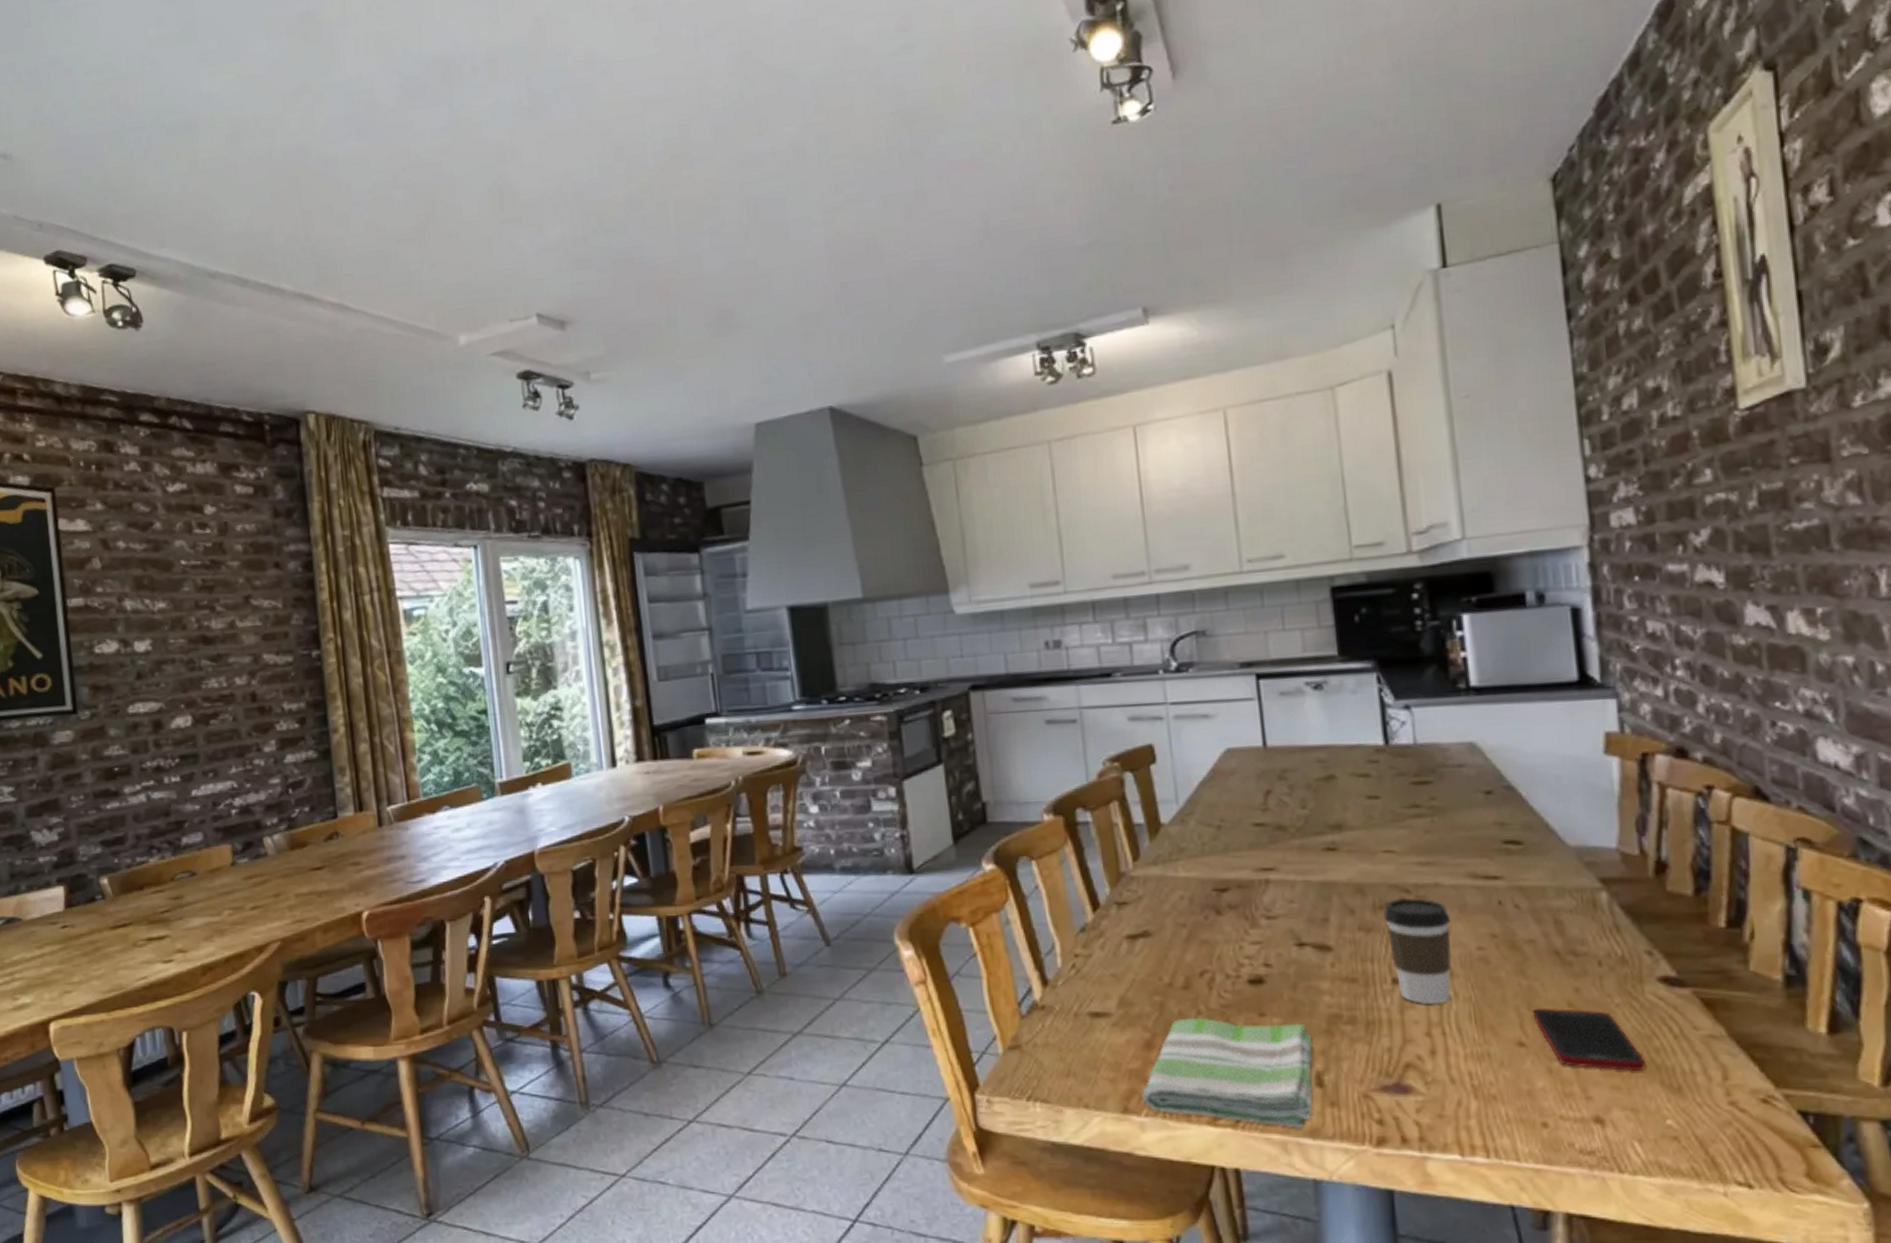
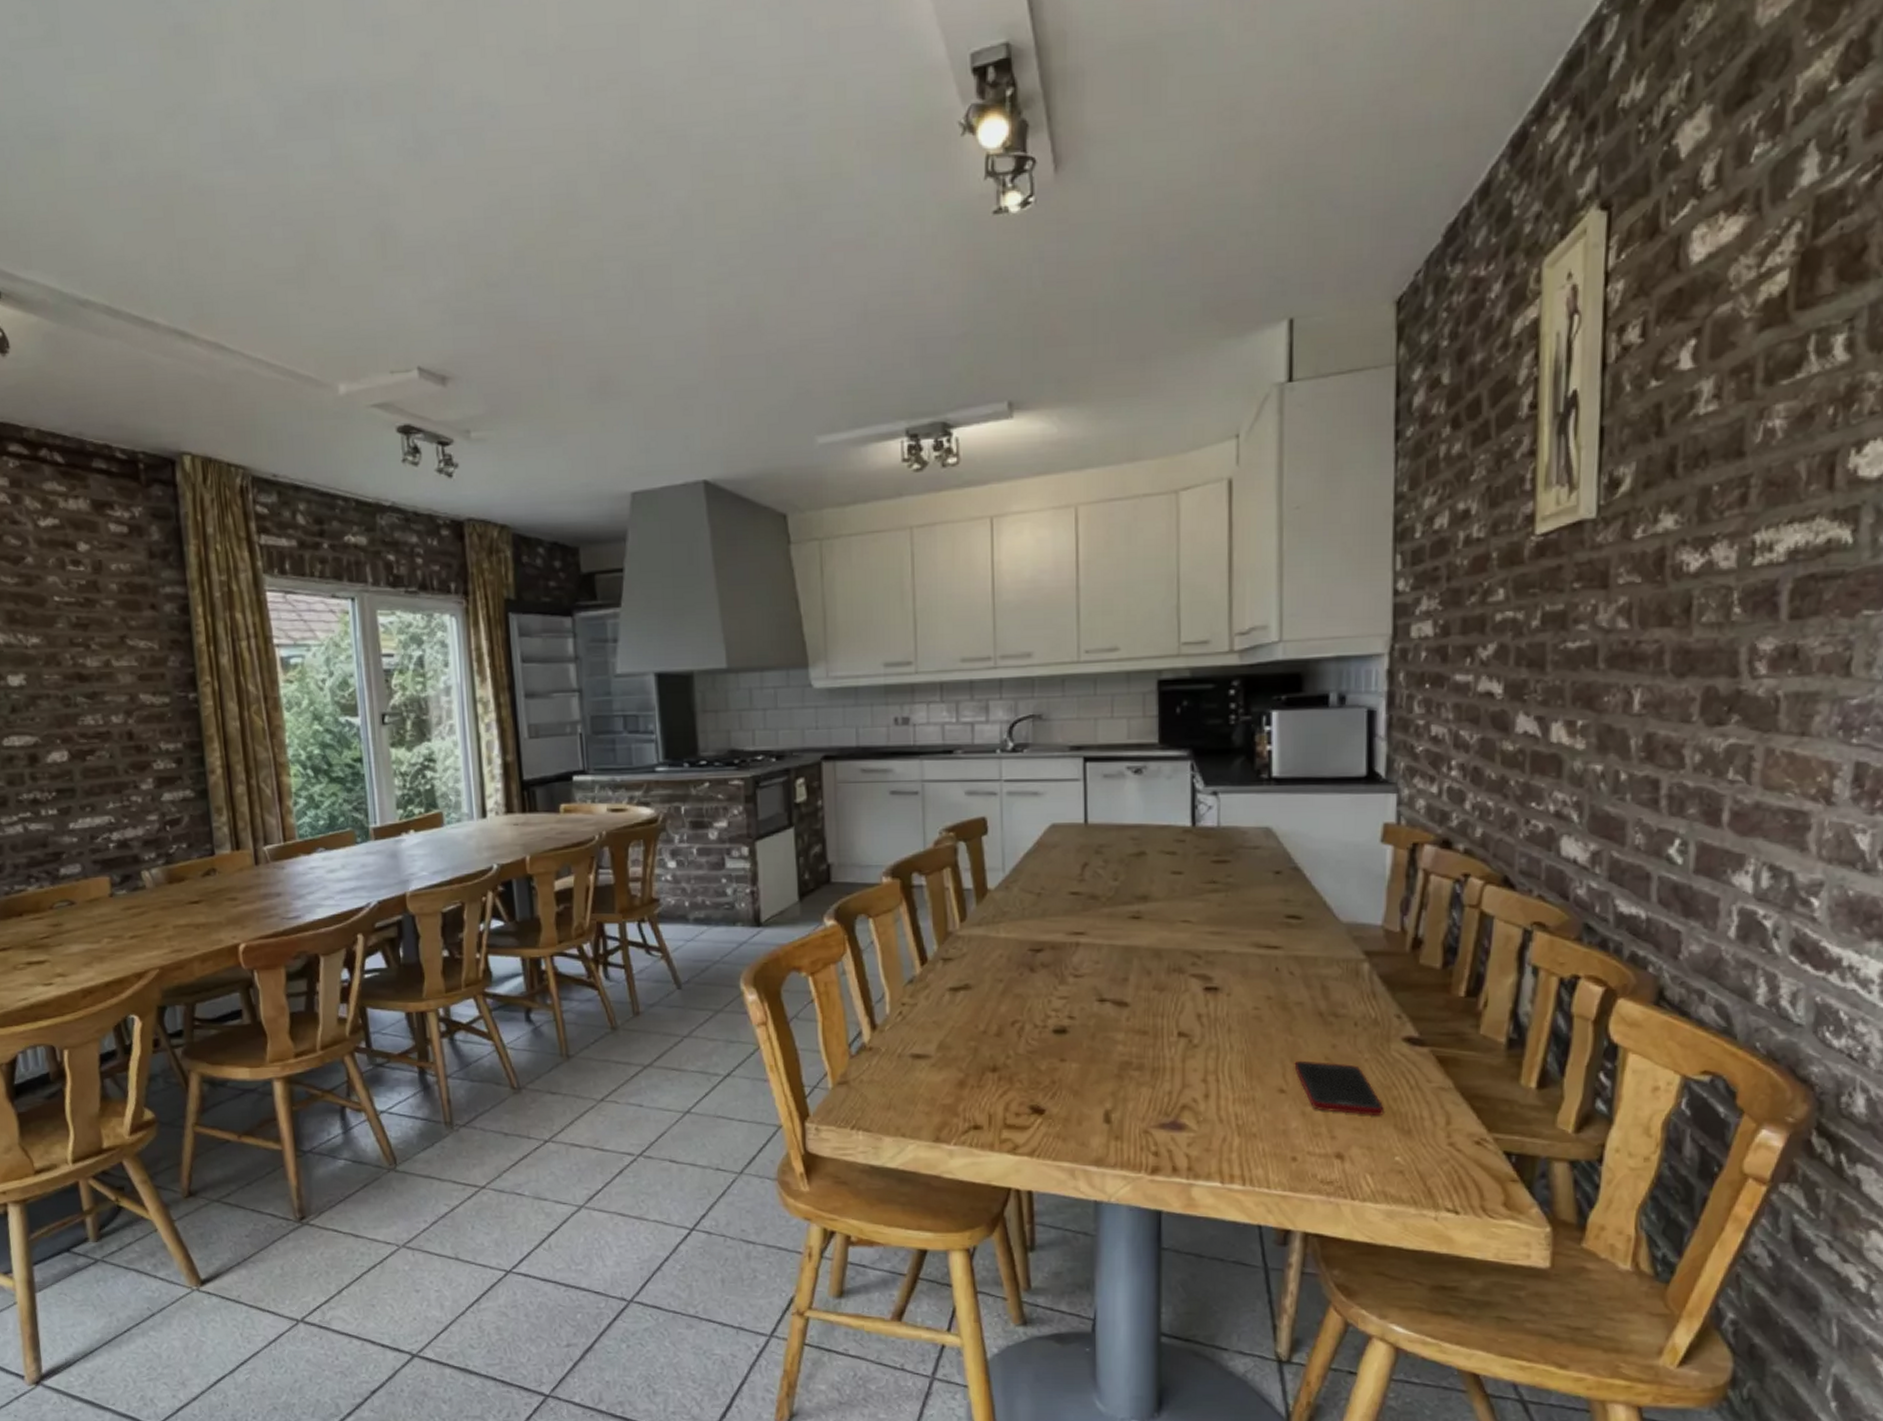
dish towel: present [1141,1017,1313,1129] -> none [952,1061,1105,1158]
coffee cup: present [1383,898,1452,1005] -> none [1176,963,1234,1056]

